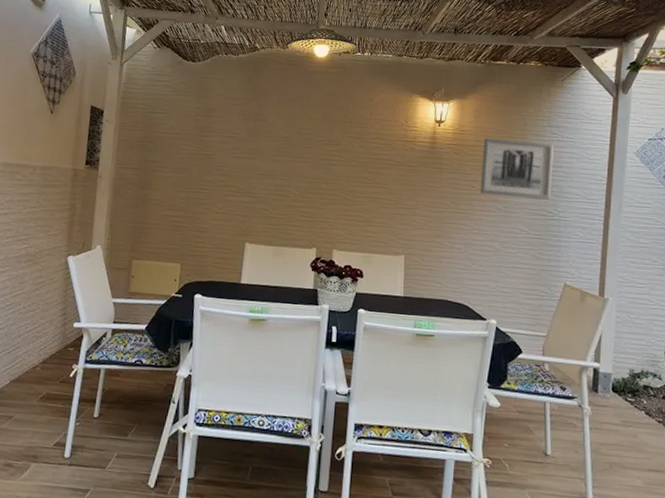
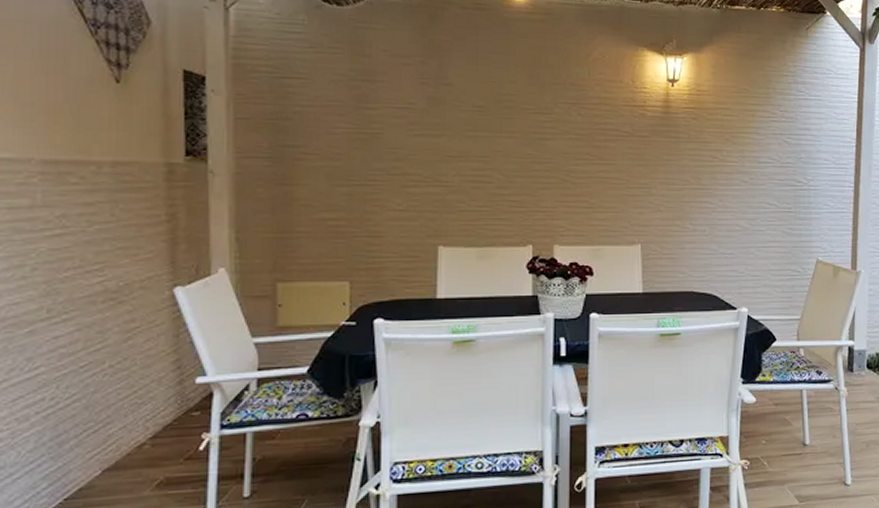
wall art: present [480,138,554,200] -> none [723,98,800,168]

